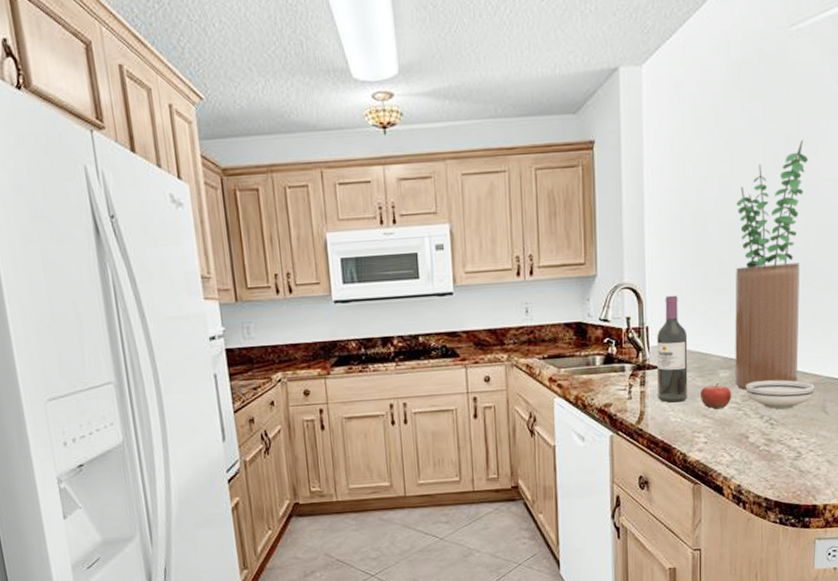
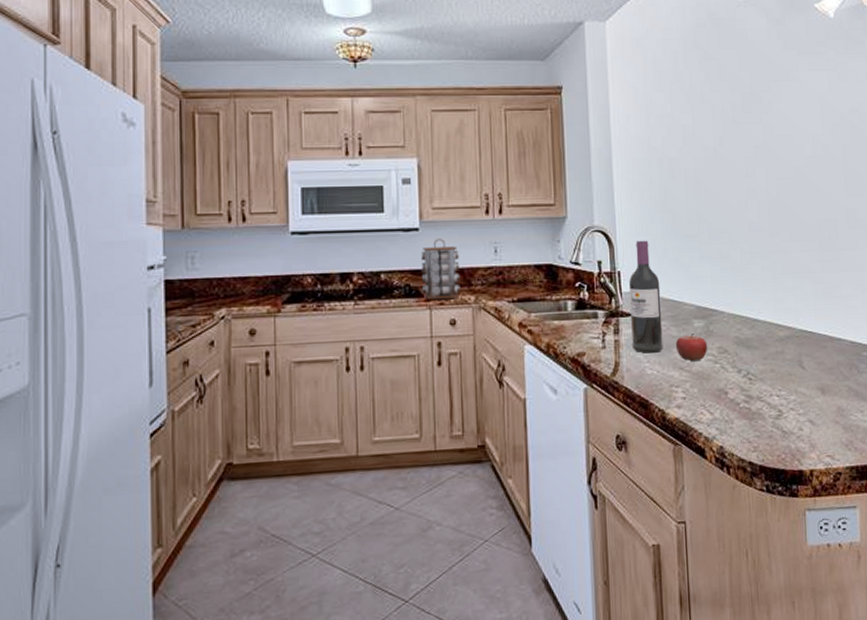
spice rack: none [455,301,494,360] -> present [420,238,460,300]
vase: present [735,140,808,391] -> none [700,98,772,342]
bowl: present [745,380,815,409] -> none [720,331,790,363]

